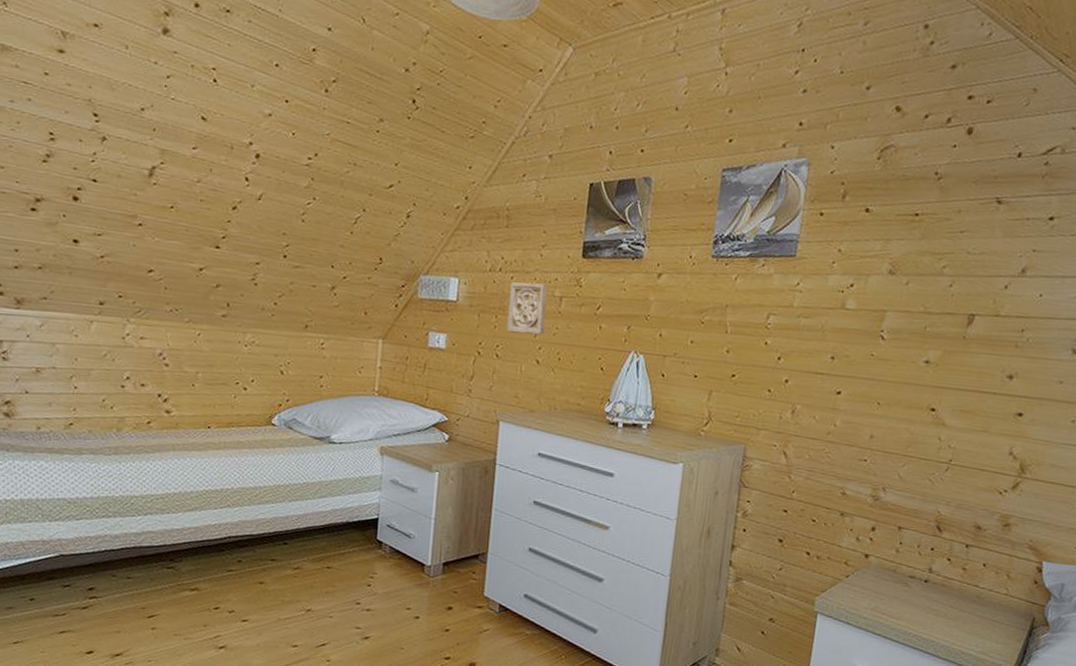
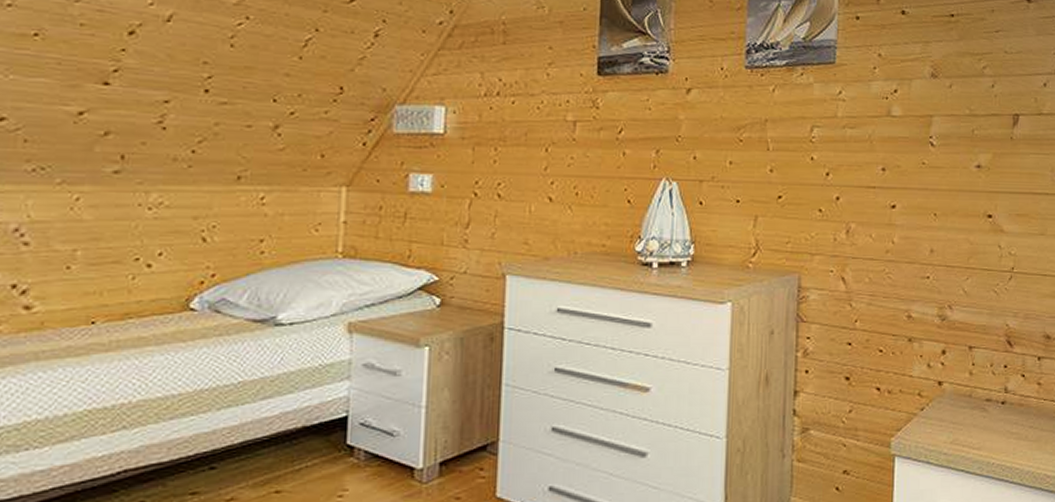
wall ornament: present [507,282,548,335] -> none [510,106,558,168]

